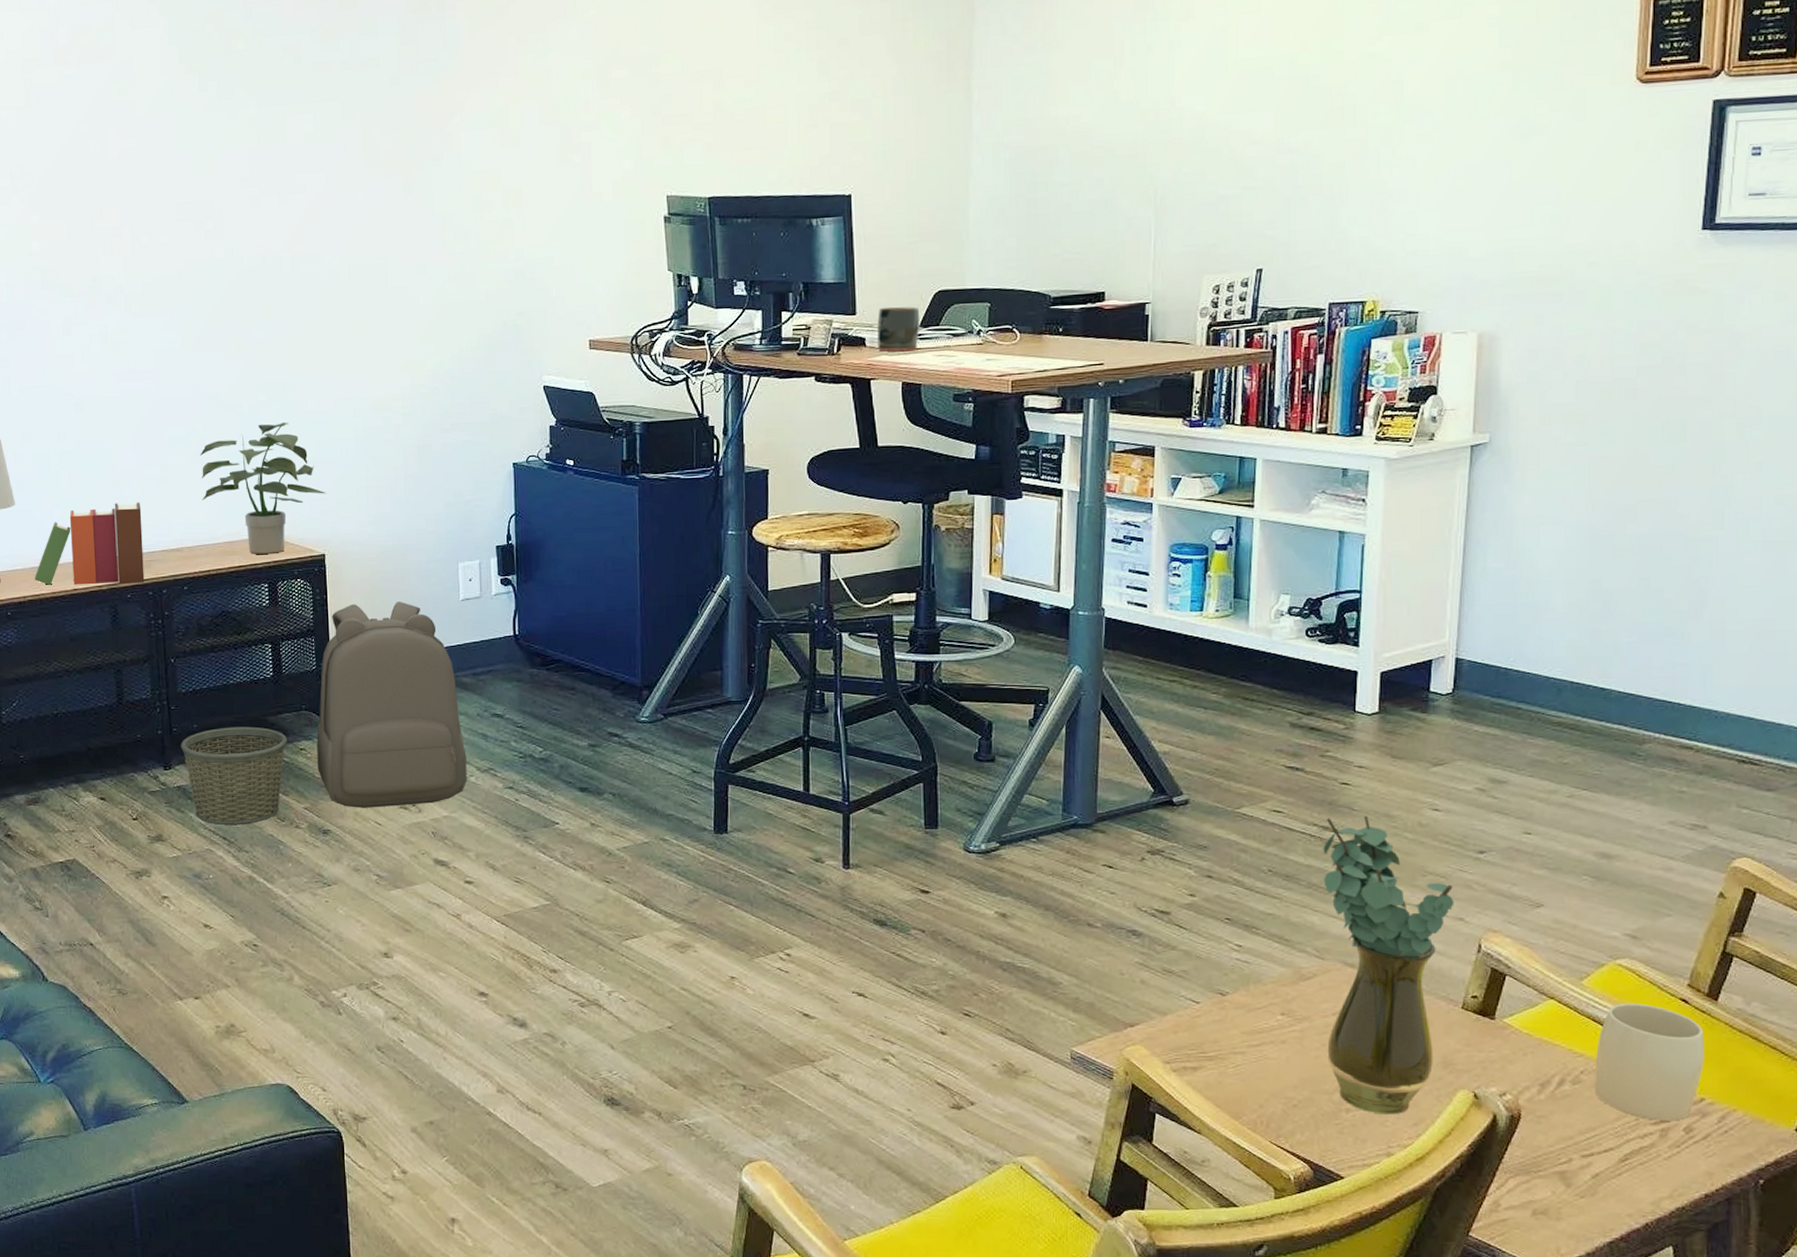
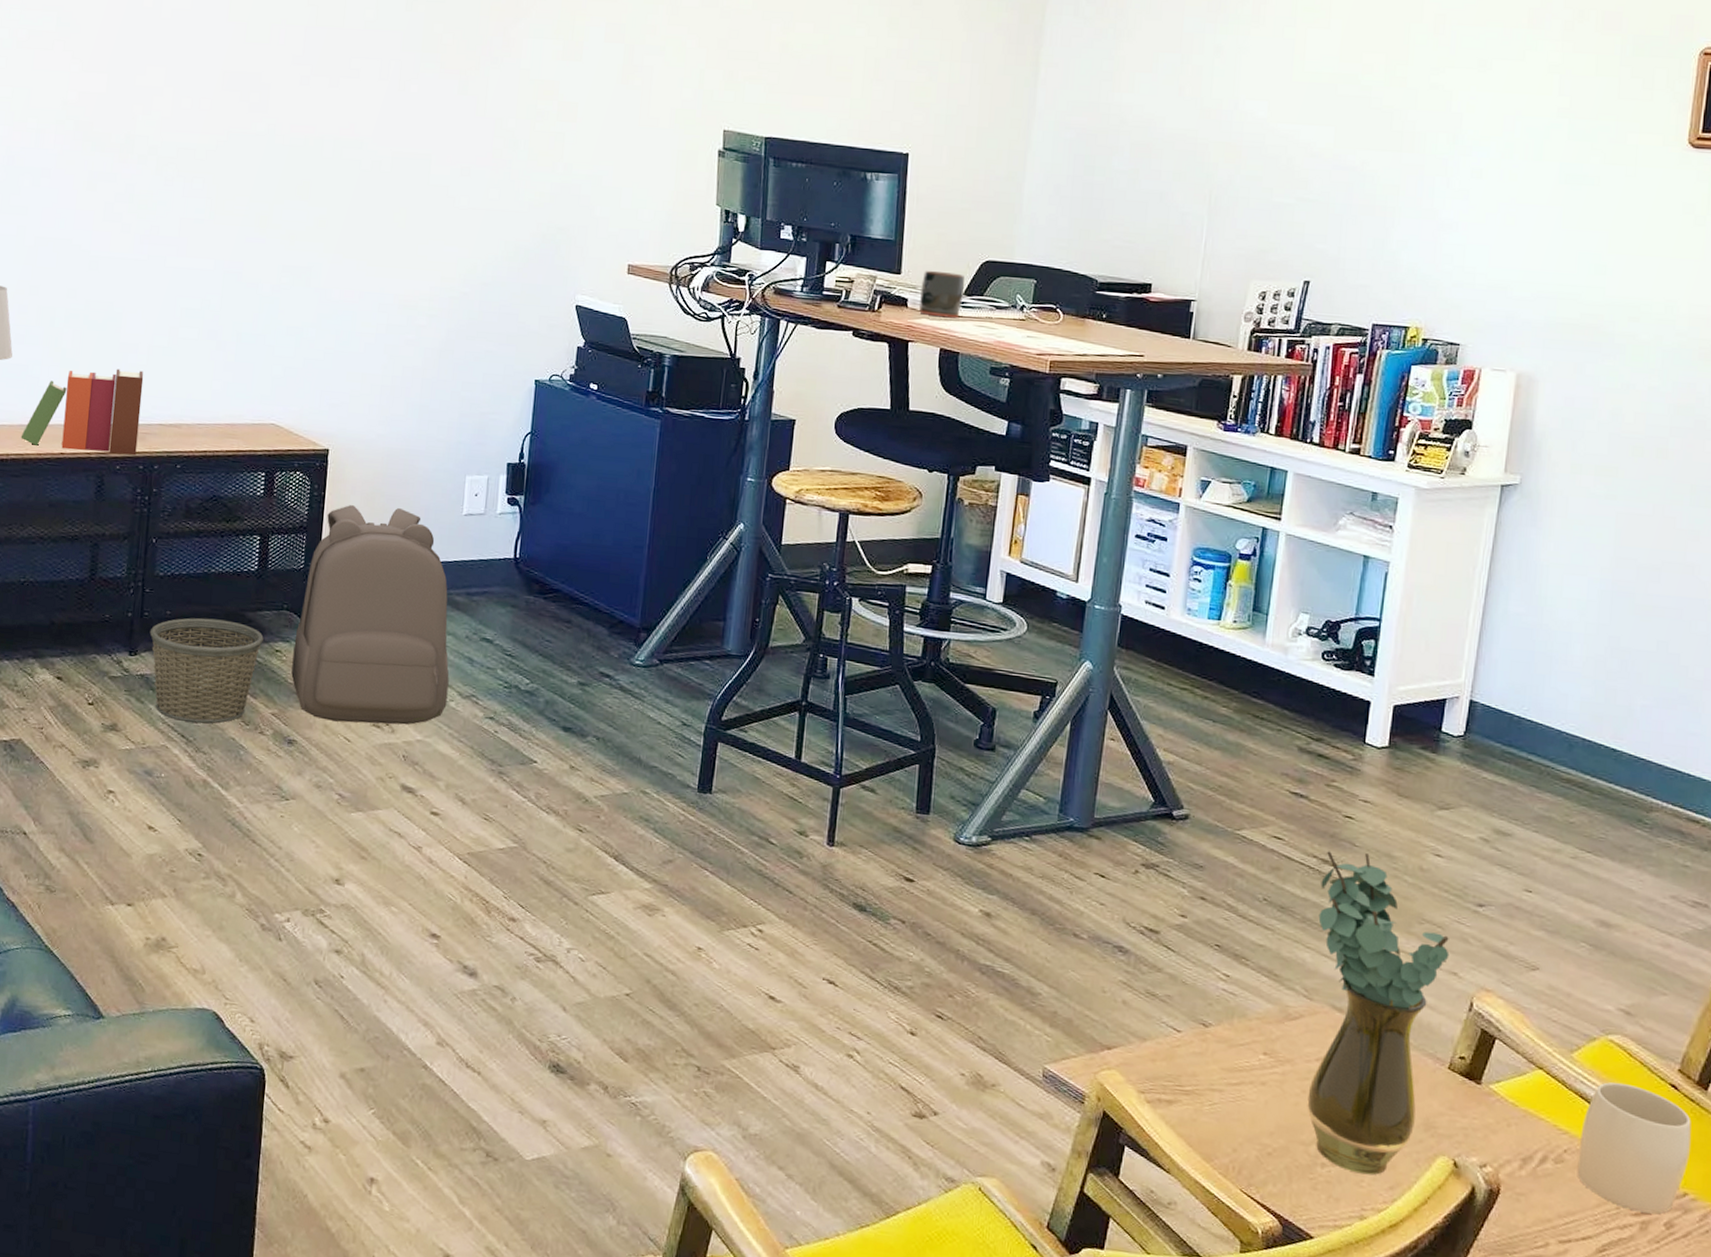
potted plant: present [200,422,327,555] -> none [208,306,339,443]

